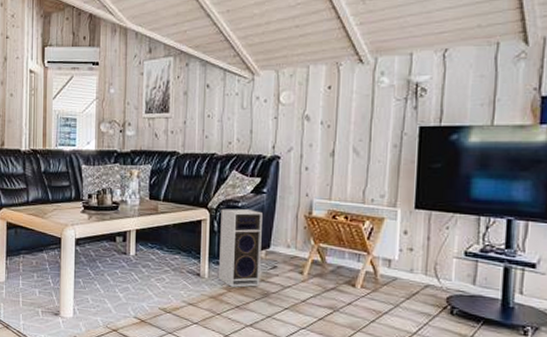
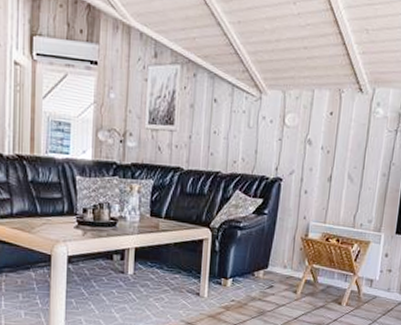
speaker: present [219,208,262,288] -> none [218,228,263,306]

